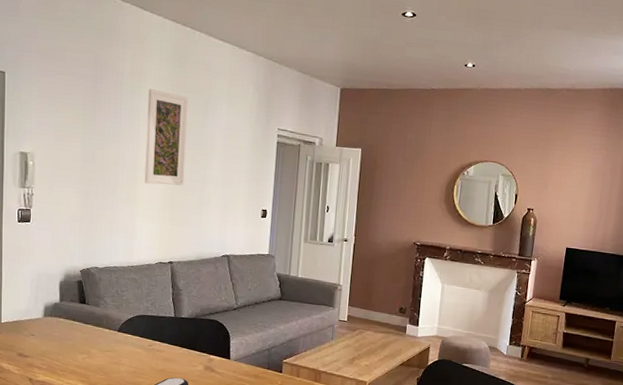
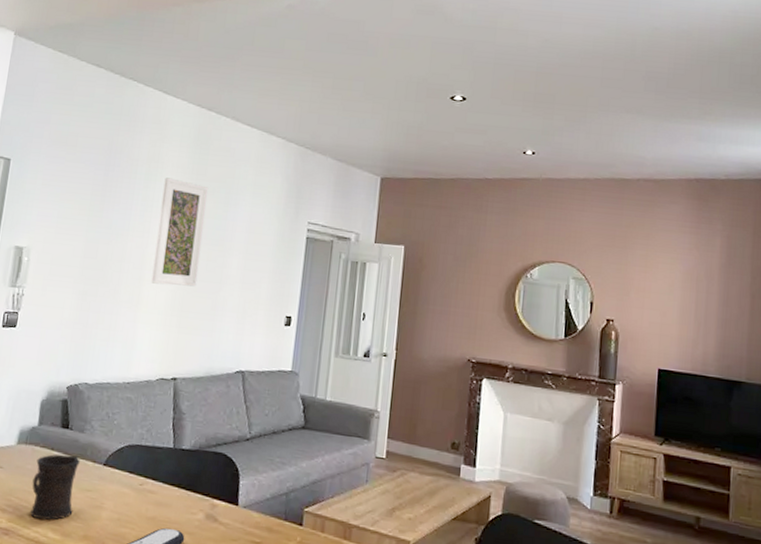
mug: none [60,324,98,374] -> present [29,454,80,520]

